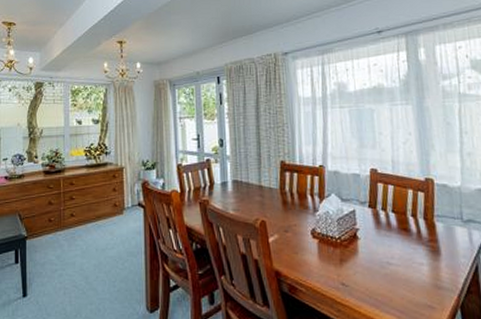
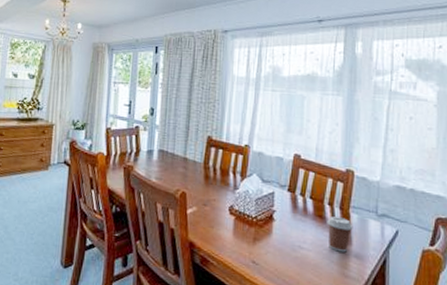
coffee cup: none [412,228,440,264] -> present [327,216,353,252]

